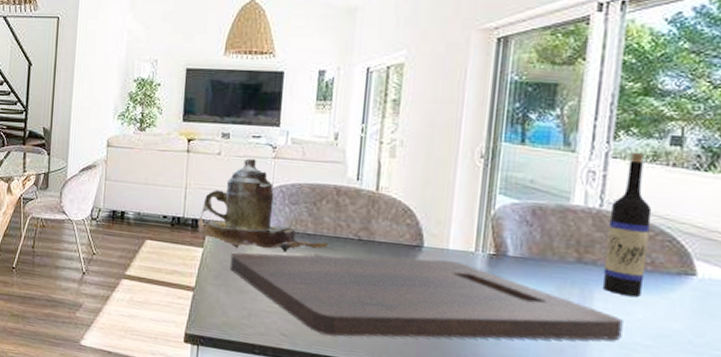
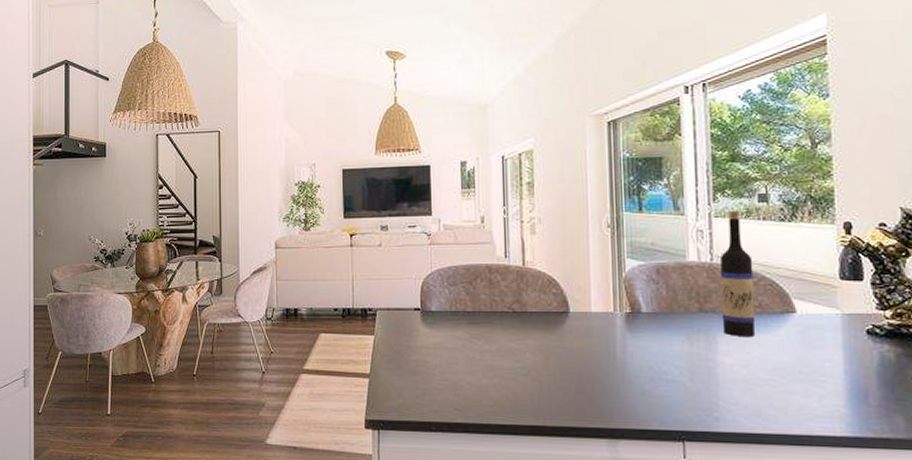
teapot: present [197,158,329,253] -> none [366,247,487,332]
cutting board: present [229,252,624,341] -> none [400,323,745,405]

